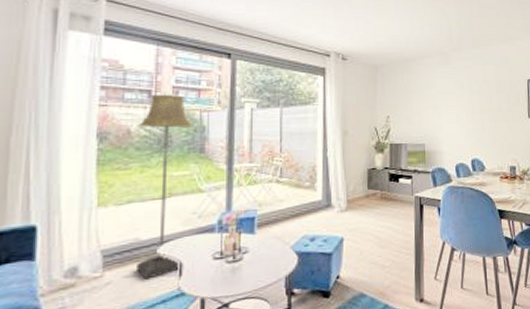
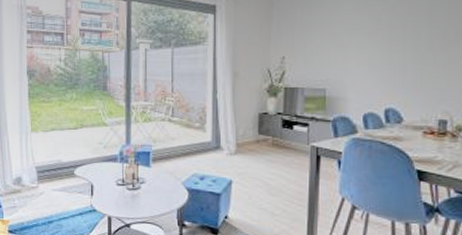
floor lamp: present [137,94,194,280] -> none [55,36,97,194]

